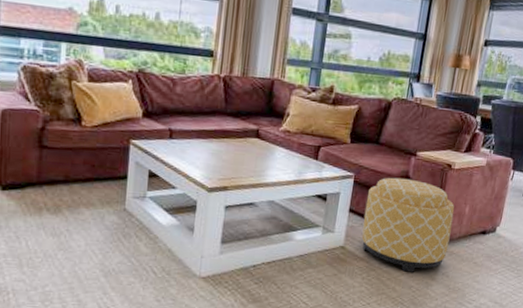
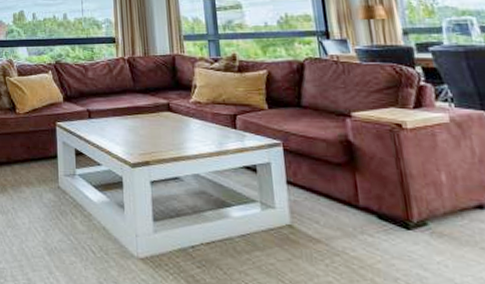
ottoman: present [362,177,454,272] -> none [303,142,435,259]

